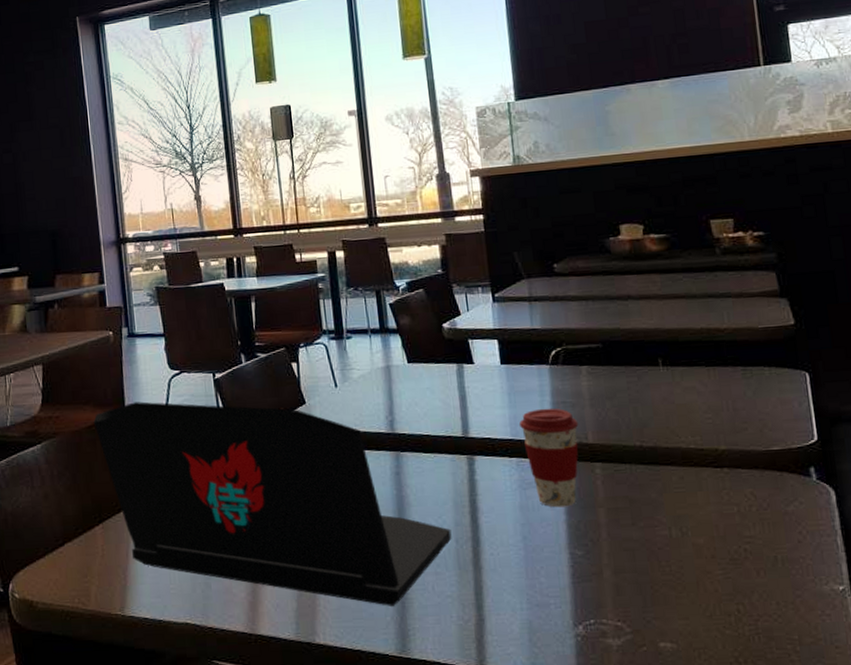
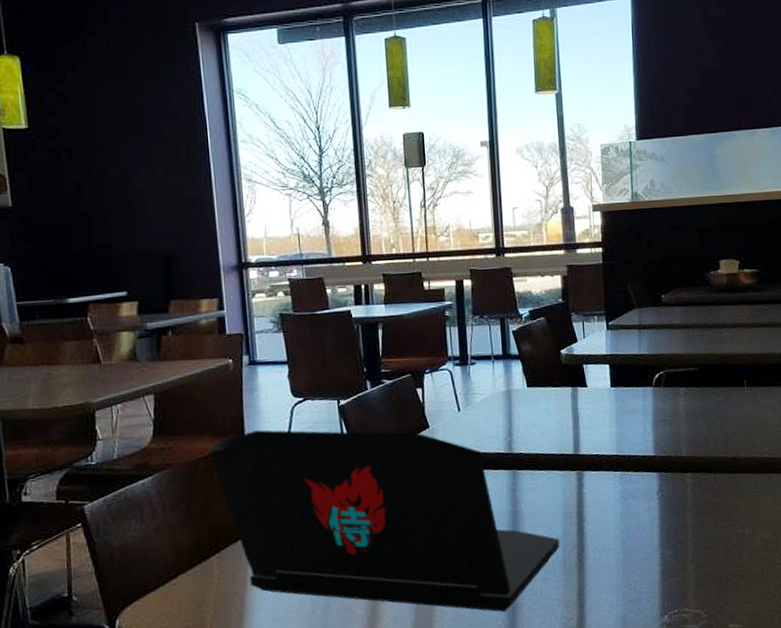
coffee cup: present [518,408,579,508] -> none [623,425,675,514]

